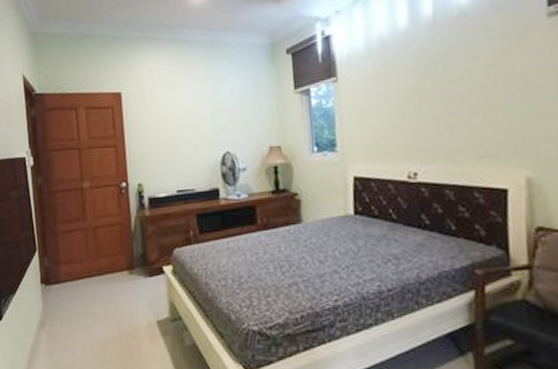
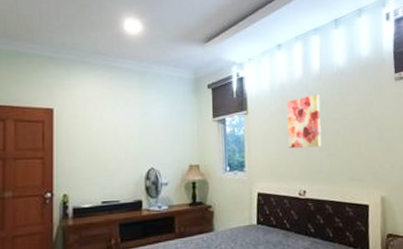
wall art: none [388,47,438,120] -> present [287,94,322,148]

